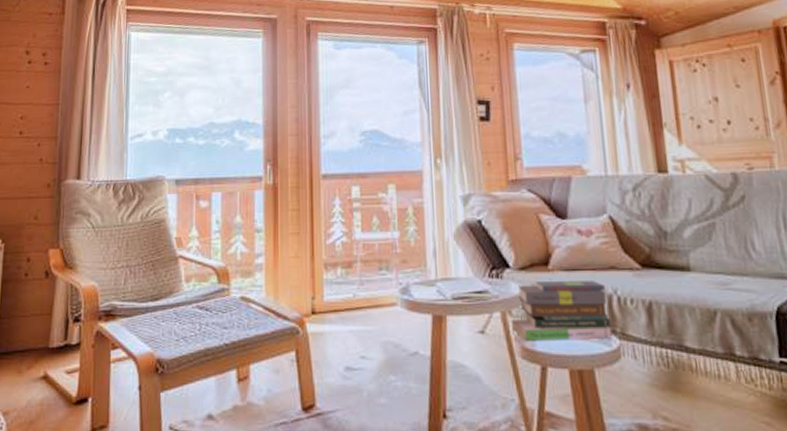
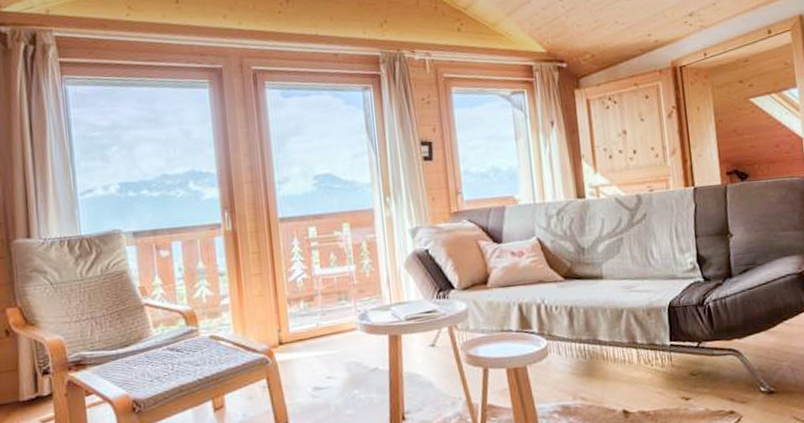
books: present [511,281,612,341] -> none [457,294,541,349]

